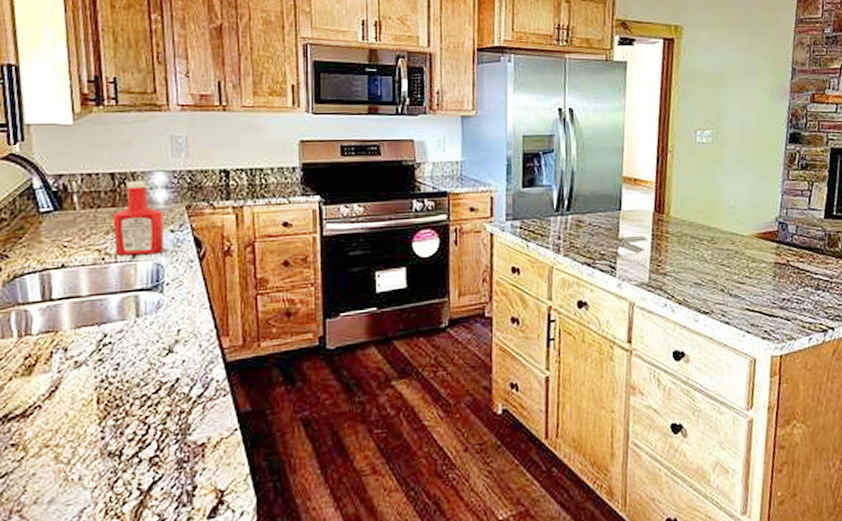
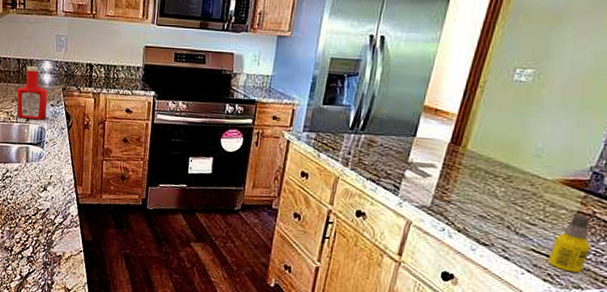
bottle: none [761,265,793,325] -> present [547,214,591,273]

